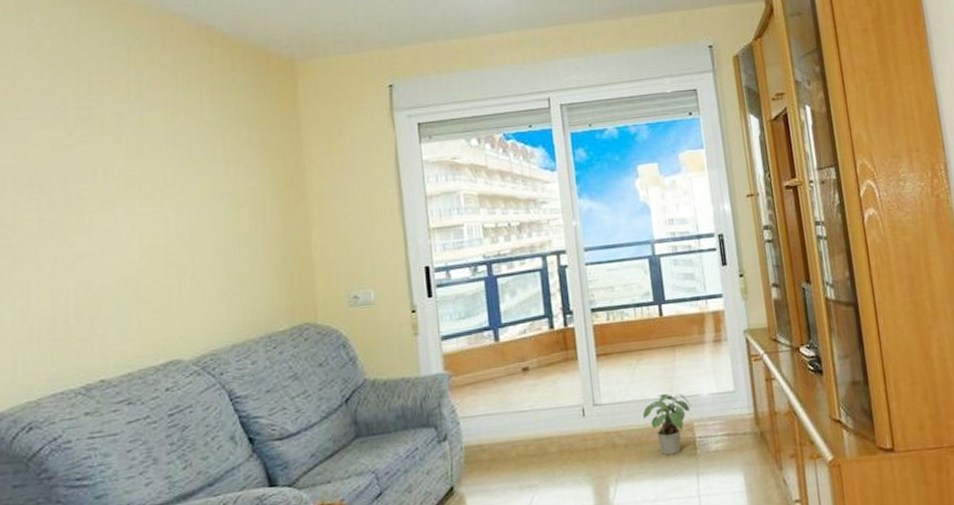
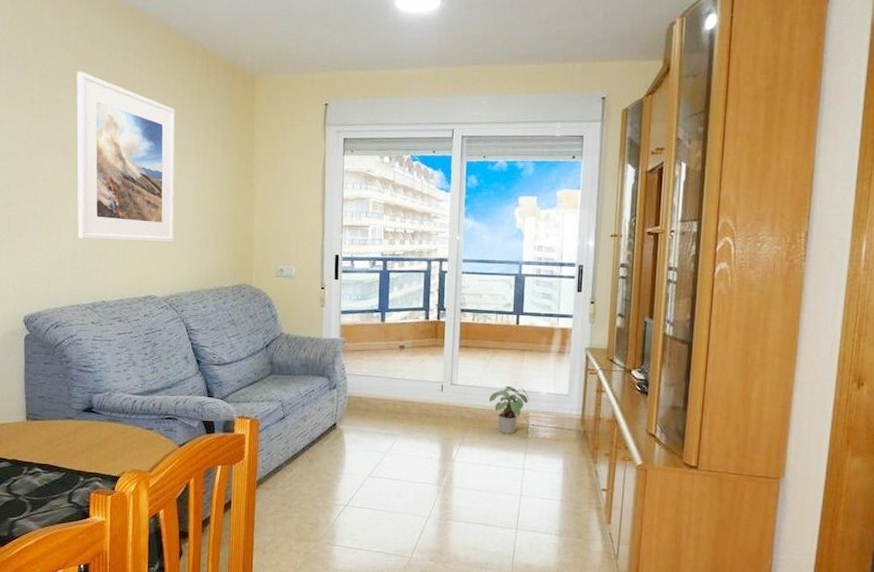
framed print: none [45,78,202,299] -> present [76,71,175,243]

